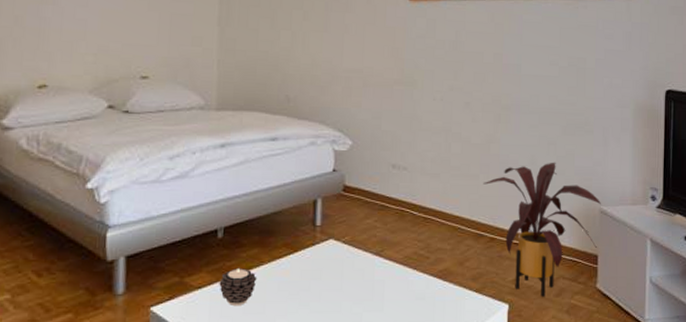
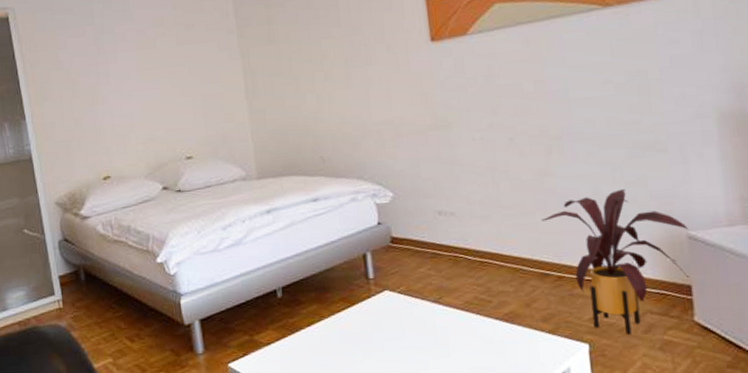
candle: present [219,268,257,305] -> none [285,324,320,359]

